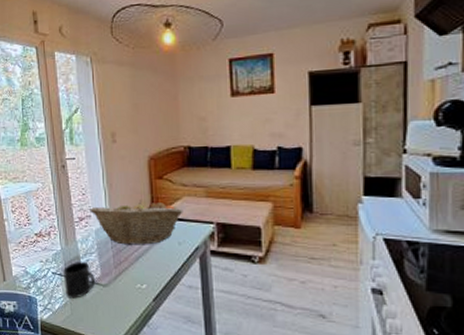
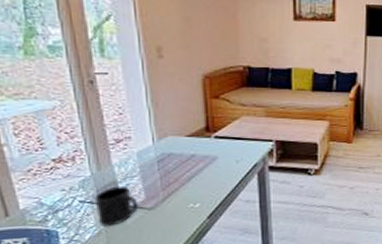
fruit basket: present [90,200,183,245] -> none [129,120,242,166]

